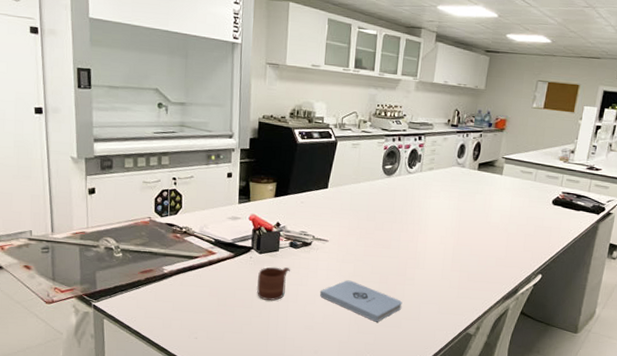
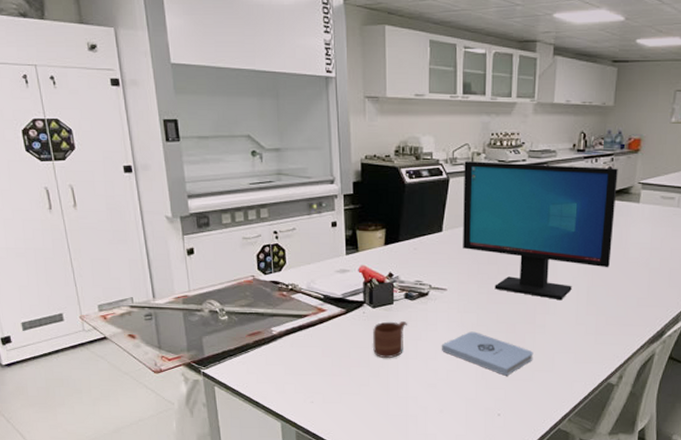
computer monitor: none [345,127,486,257] -> present [463,161,618,301]

